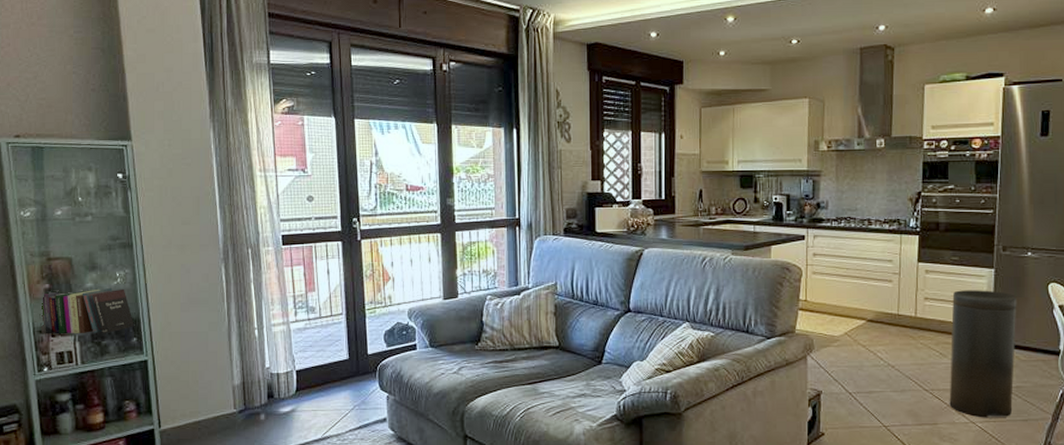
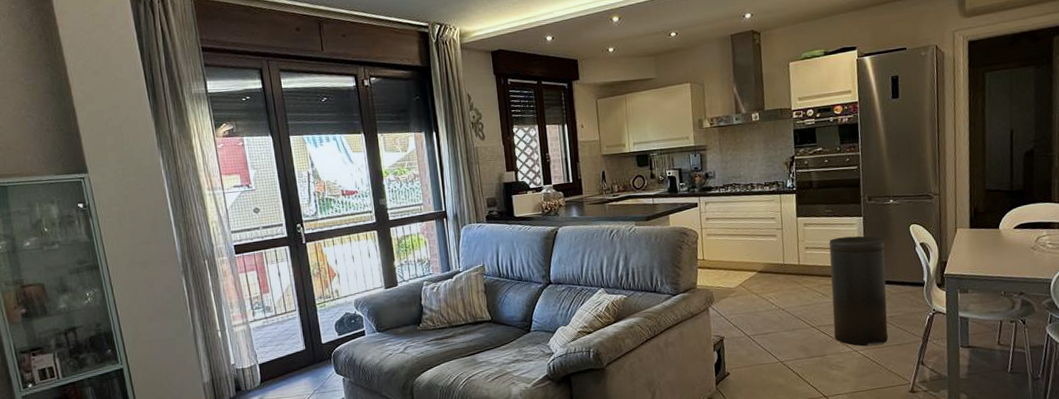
books: present [39,288,134,334] -> none [19,306,108,354]

